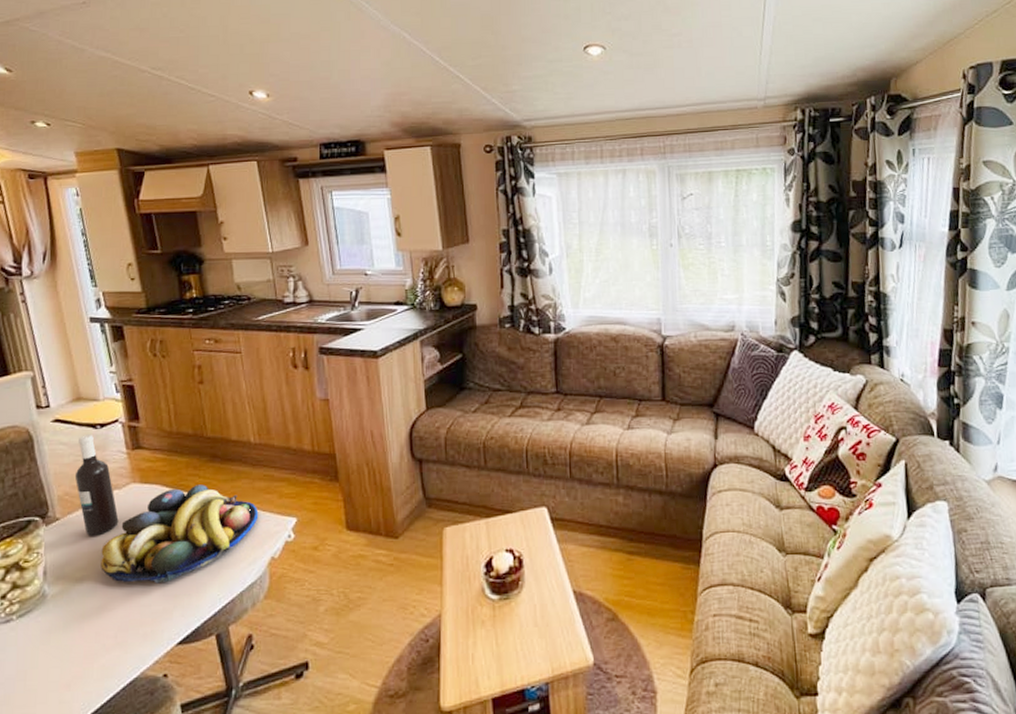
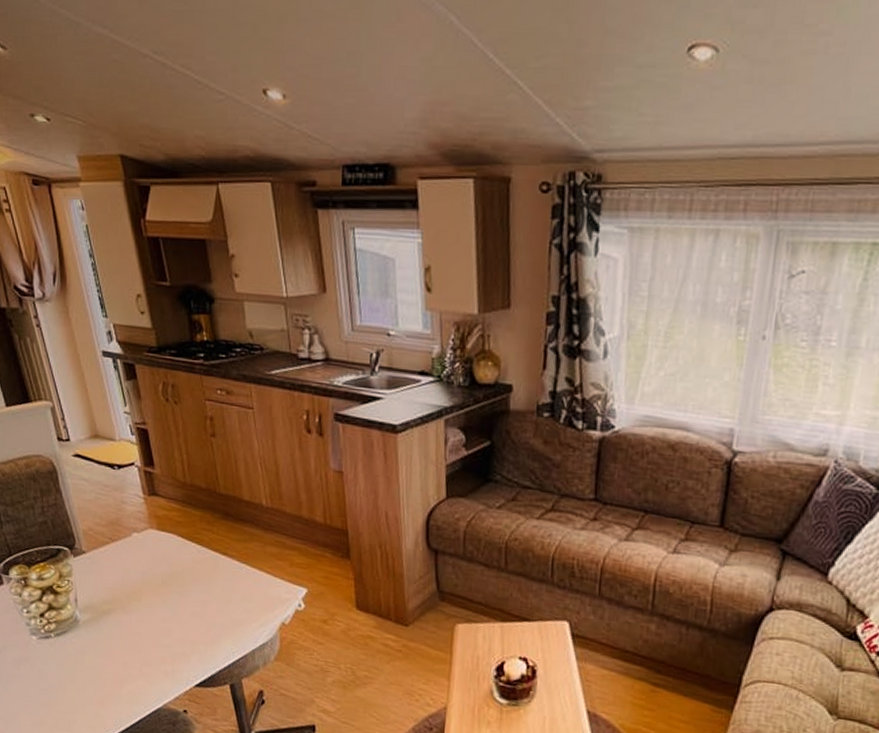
wine bottle: present [74,435,119,536] -> none [97,474,139,574]
fruit bowl: present [101,484,259,584] -> none [124,540,270,628]

